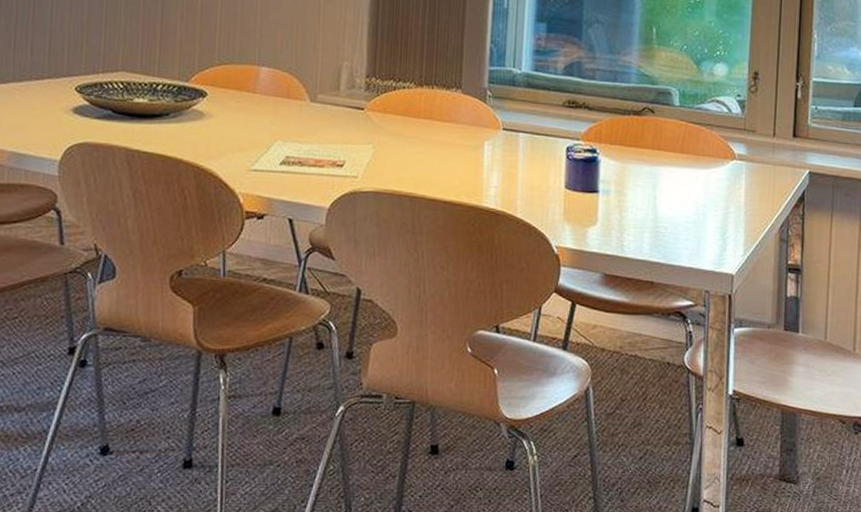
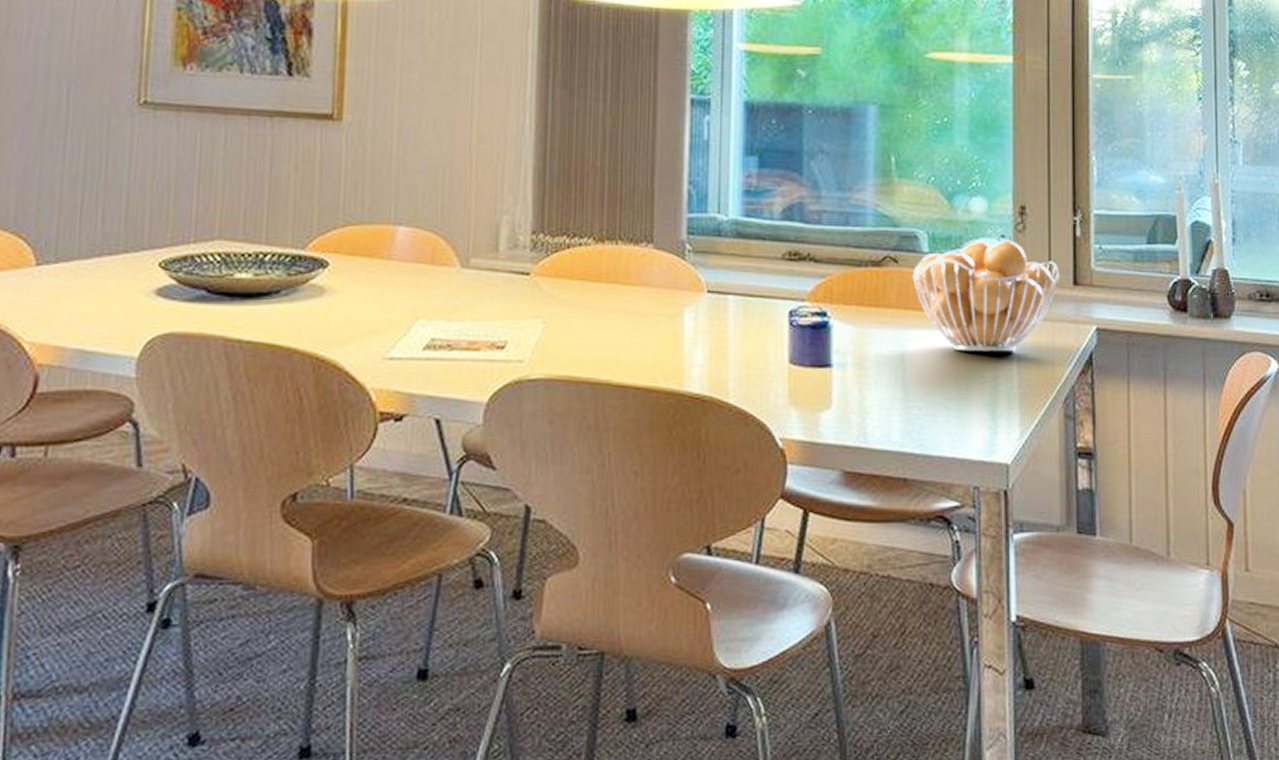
fruit basket: none [665,98,782,187] -> present [912,240,1059,352]

